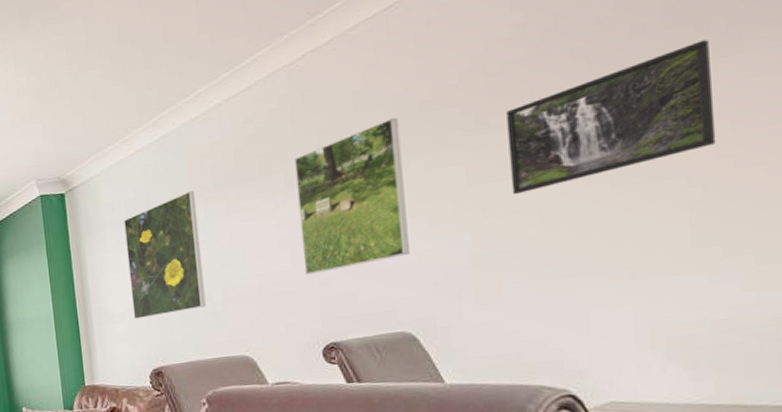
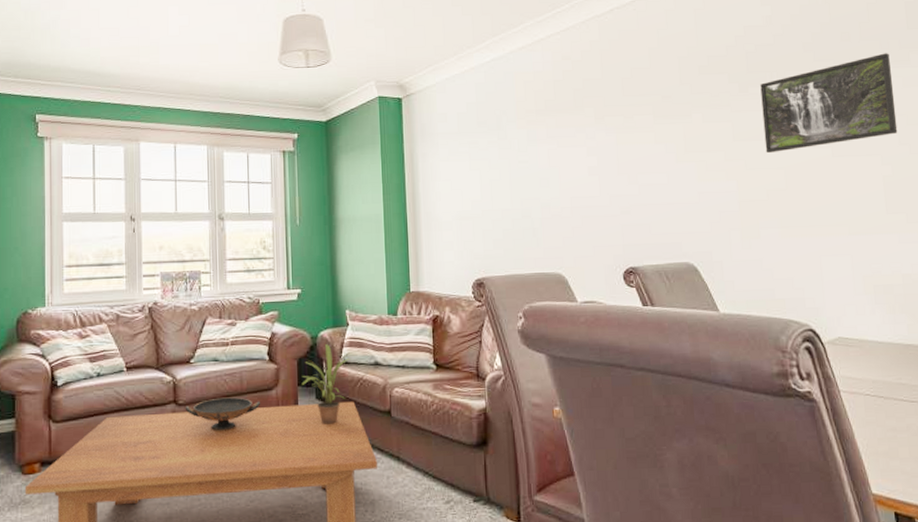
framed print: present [124,191,206,320] -> none [455,113,526,229]
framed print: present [294,117,409,275] -> none [603,74,692,203]

